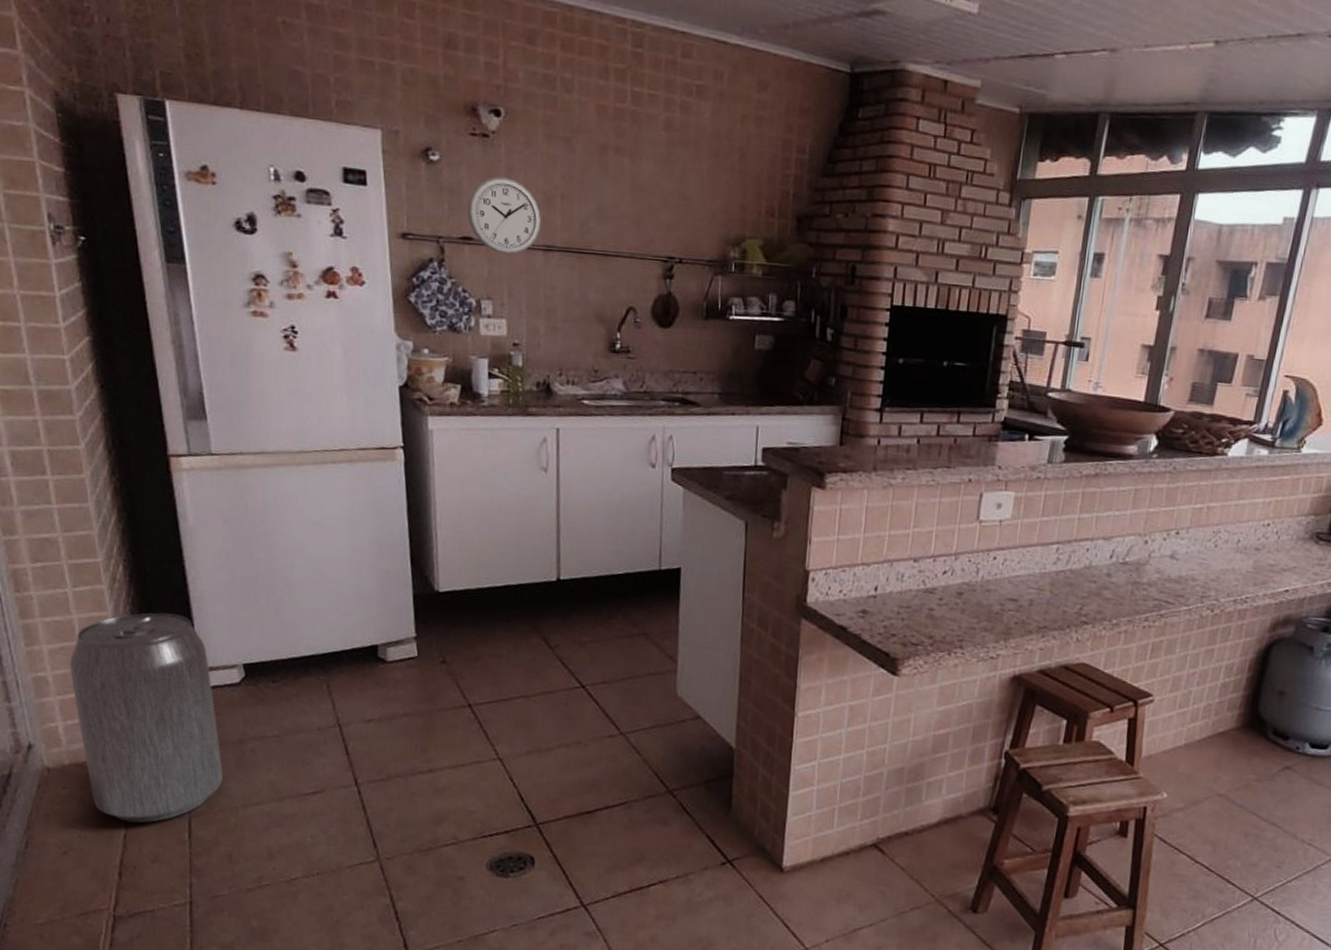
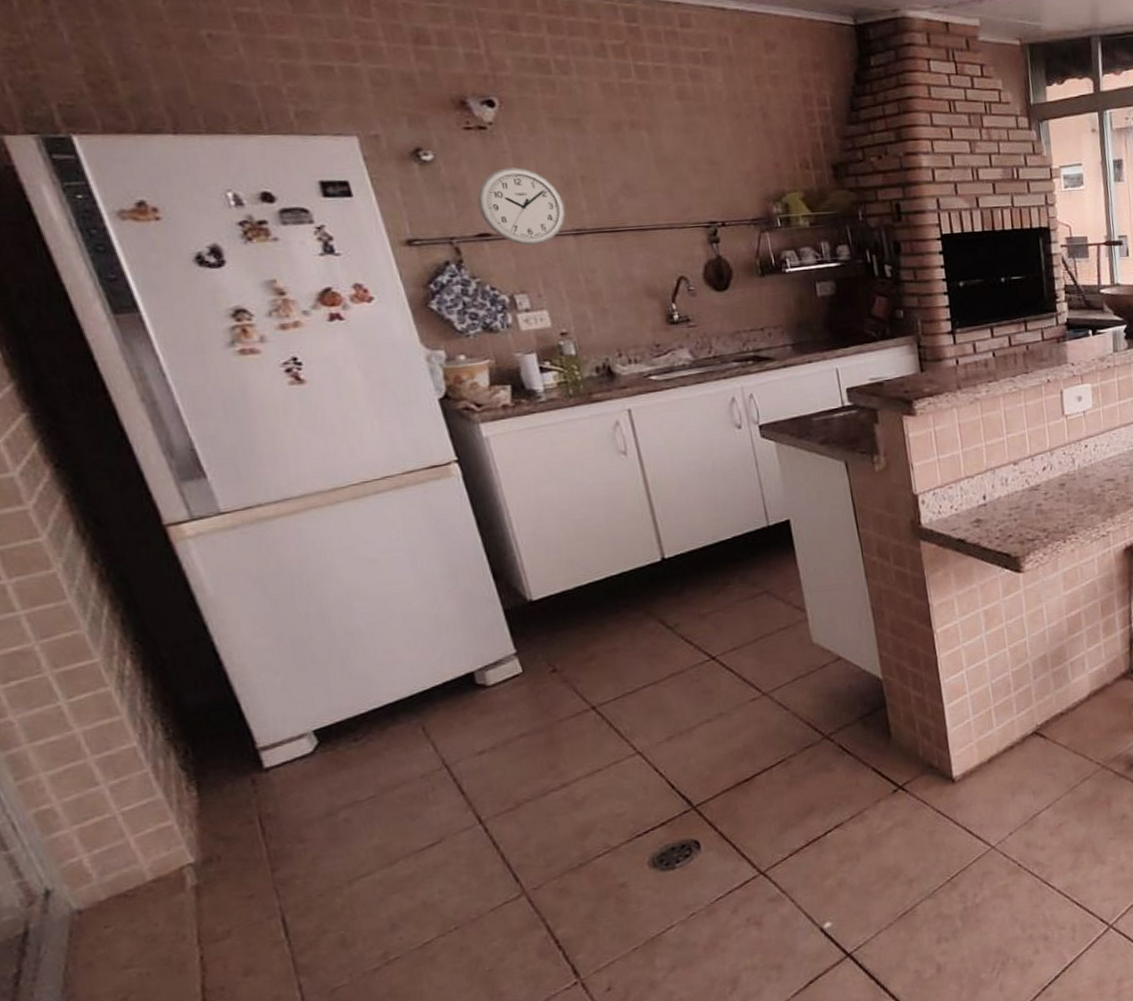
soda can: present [70,612,223,823] -> none [81,696,316,942]

